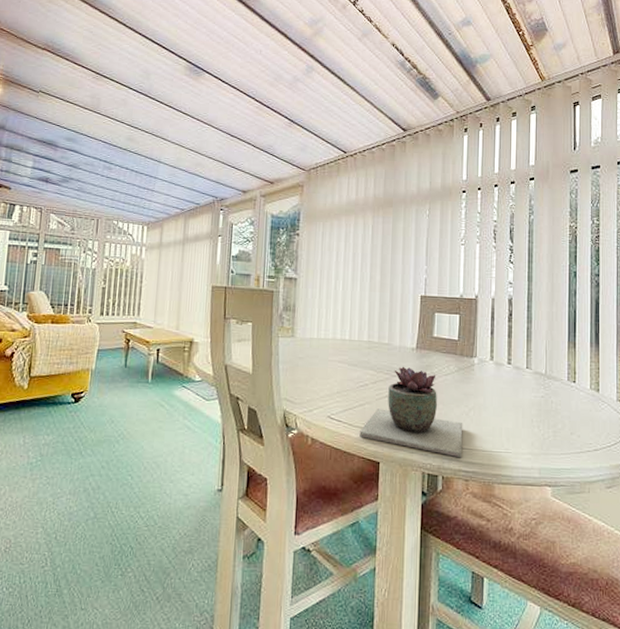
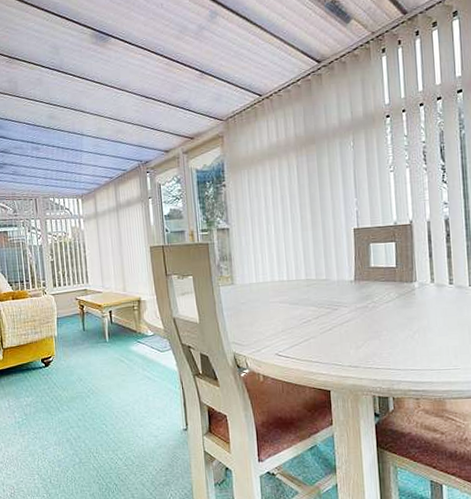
succulent plant: present [359,366,463,457] -> none [308,299,411,378]

